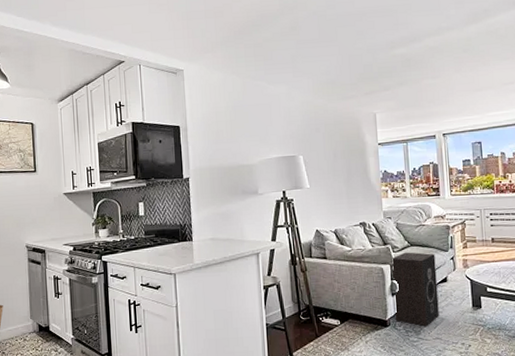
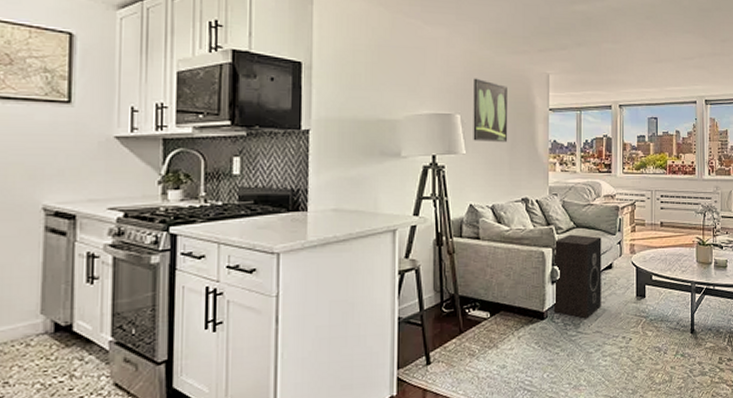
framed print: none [311,123,344,177] -> present [473,78,508,143]

